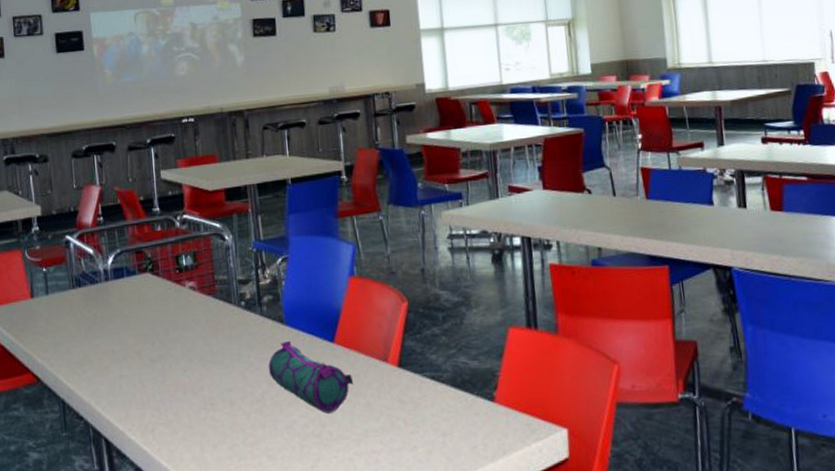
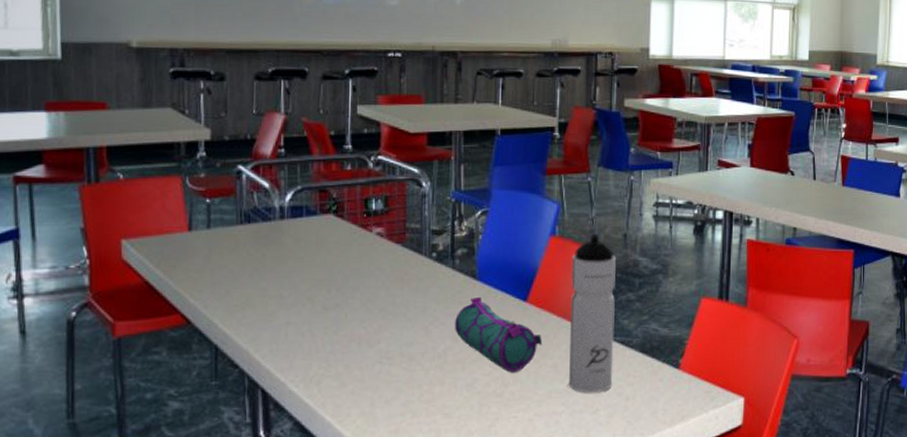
water bottle: none [372,272,427,431] -> present [569,235,616,393]

